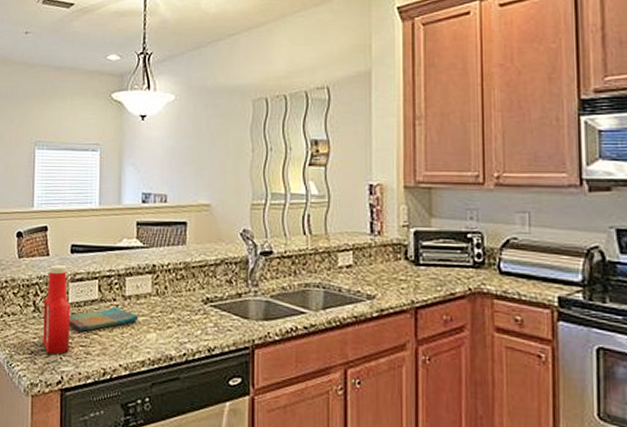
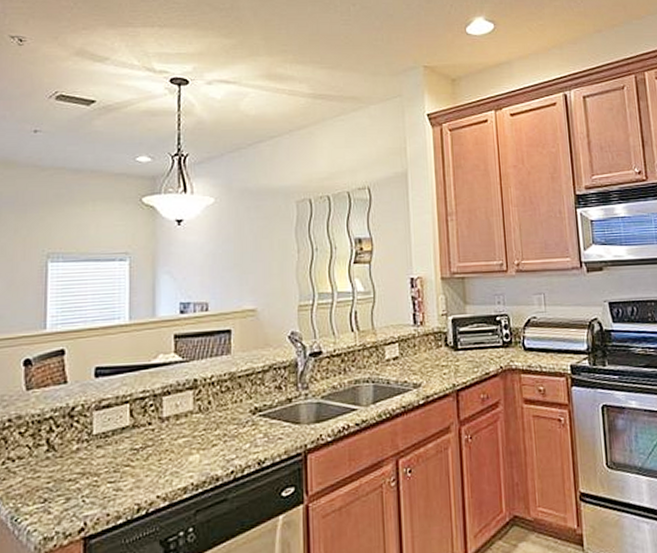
ketchup bottle: present [43,265,70,354] -> none [59,392,95,499]
dish towel: present [69,307,138,332] -> none [93,431,178,466]

